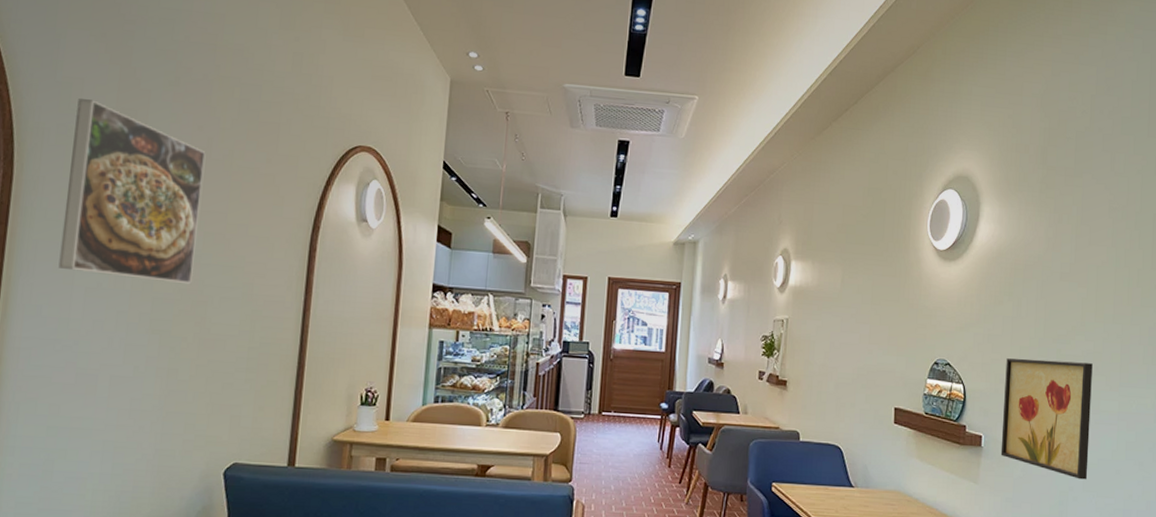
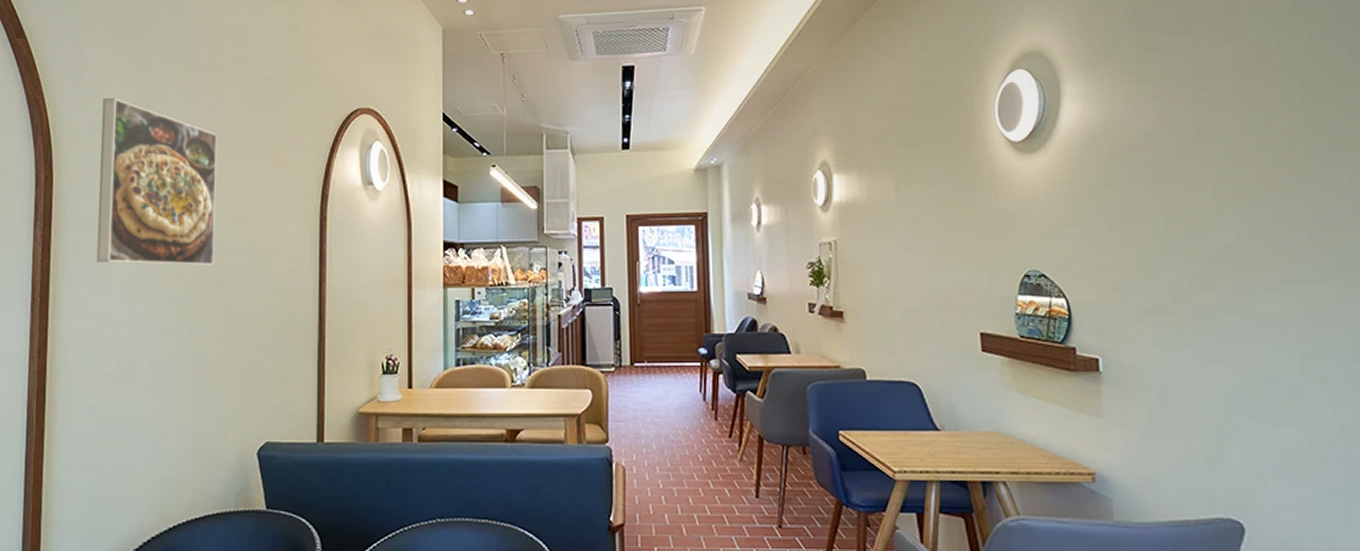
wall art: present [1000,358,1093,480] -> none [1119,258,1252,404]

